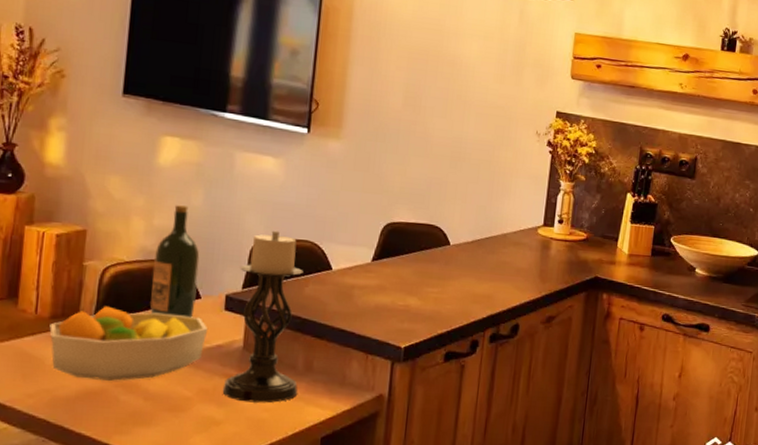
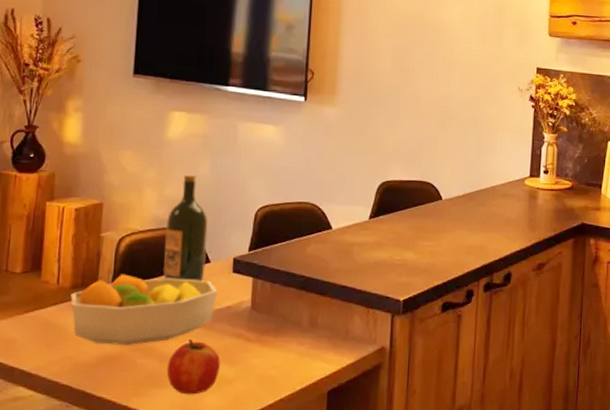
apple: none [151,377,209,435] -> present [166,338,220,395]
candle holder: present [222,230,304,403] -> none [233,194,305,360]

